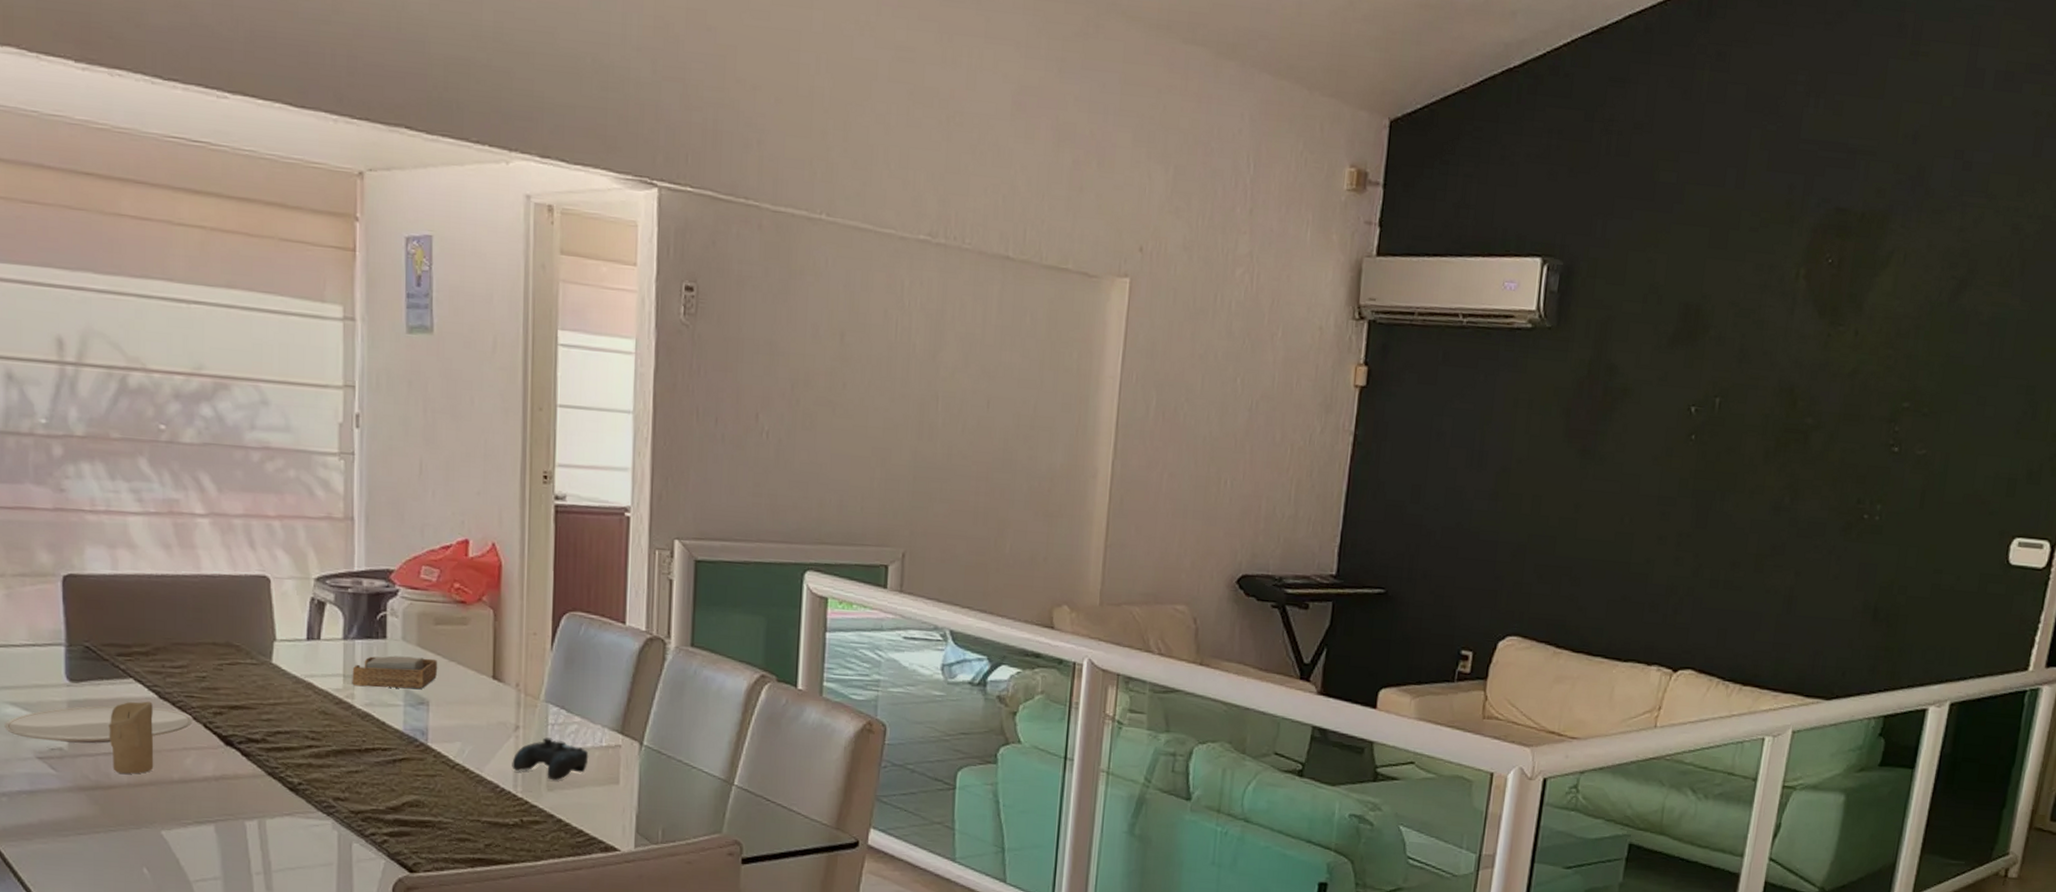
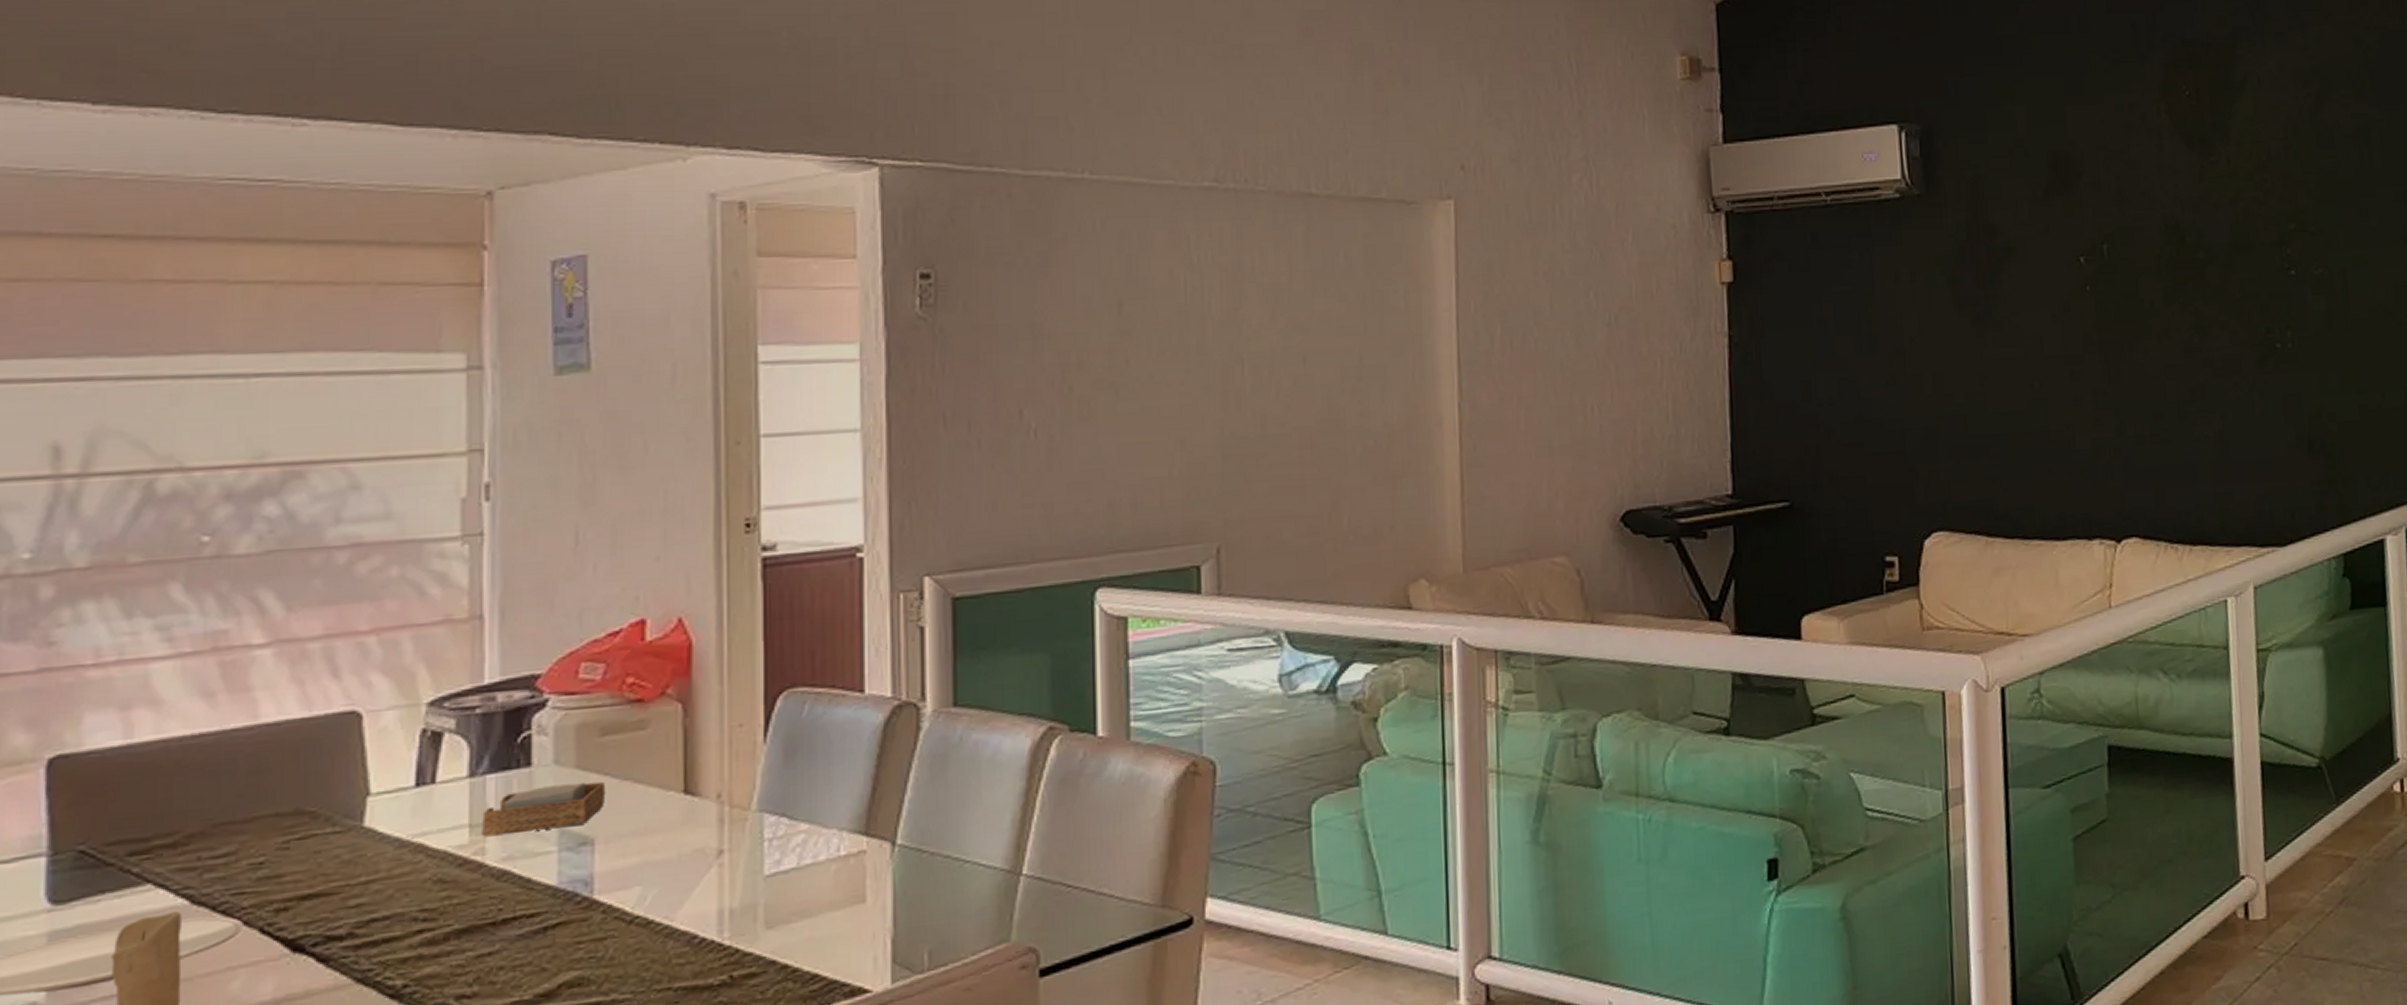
control: present [512,737,589,781] -> none [714,858,822,914]

